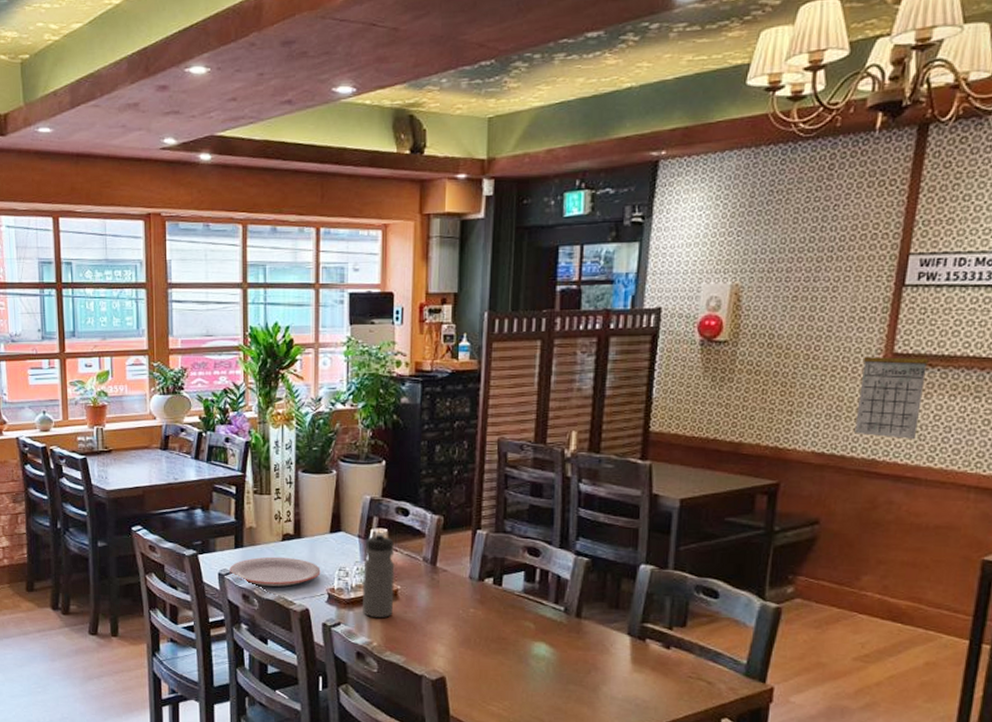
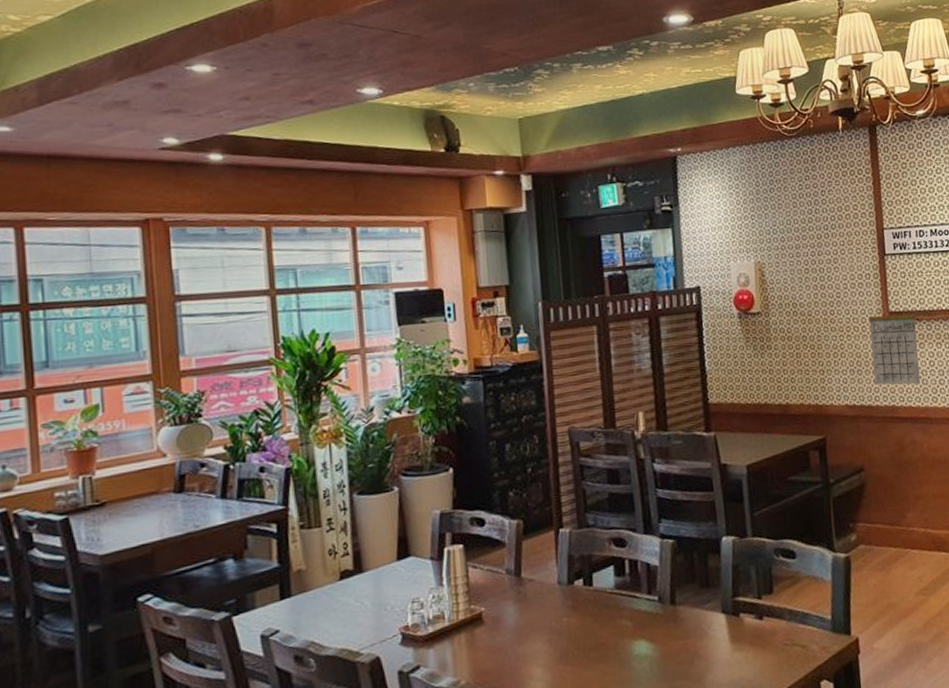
plate: present [230,556,321,587] -> none [275,598,391,641]
water bottle: present [362,532,395,619] -> none [440,549,480,652]

